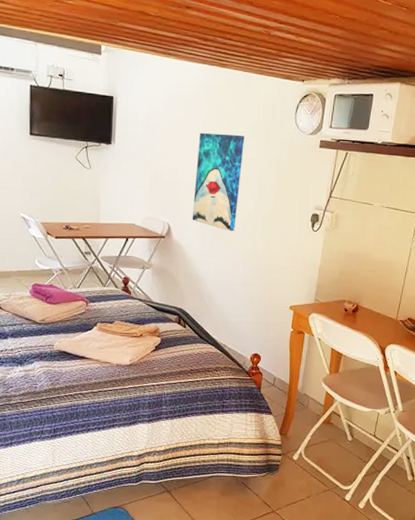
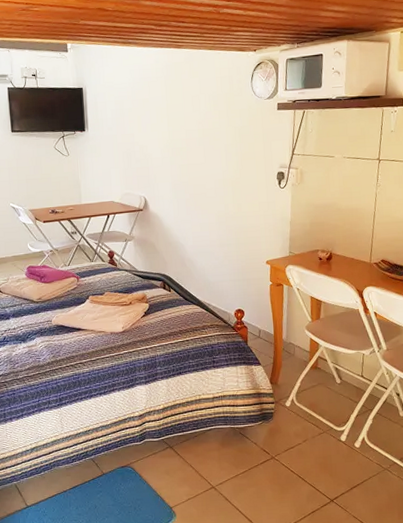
wall art: present [192,132,244,231] -> none [164,107,207,197]

